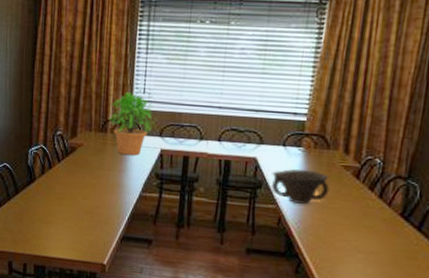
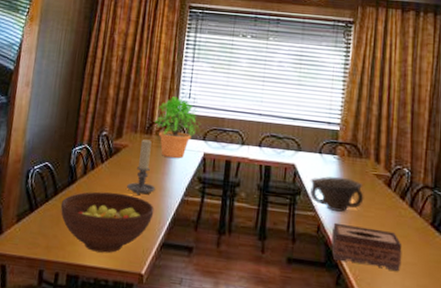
fruit bowl: none [22,189,113,246] -> present [60,191,154,253]
candle holder: none [85,137,113,192] -> present [127,139,156,195]
tissue box: none [292,214,367,260] -> present [331,222,402,271]

